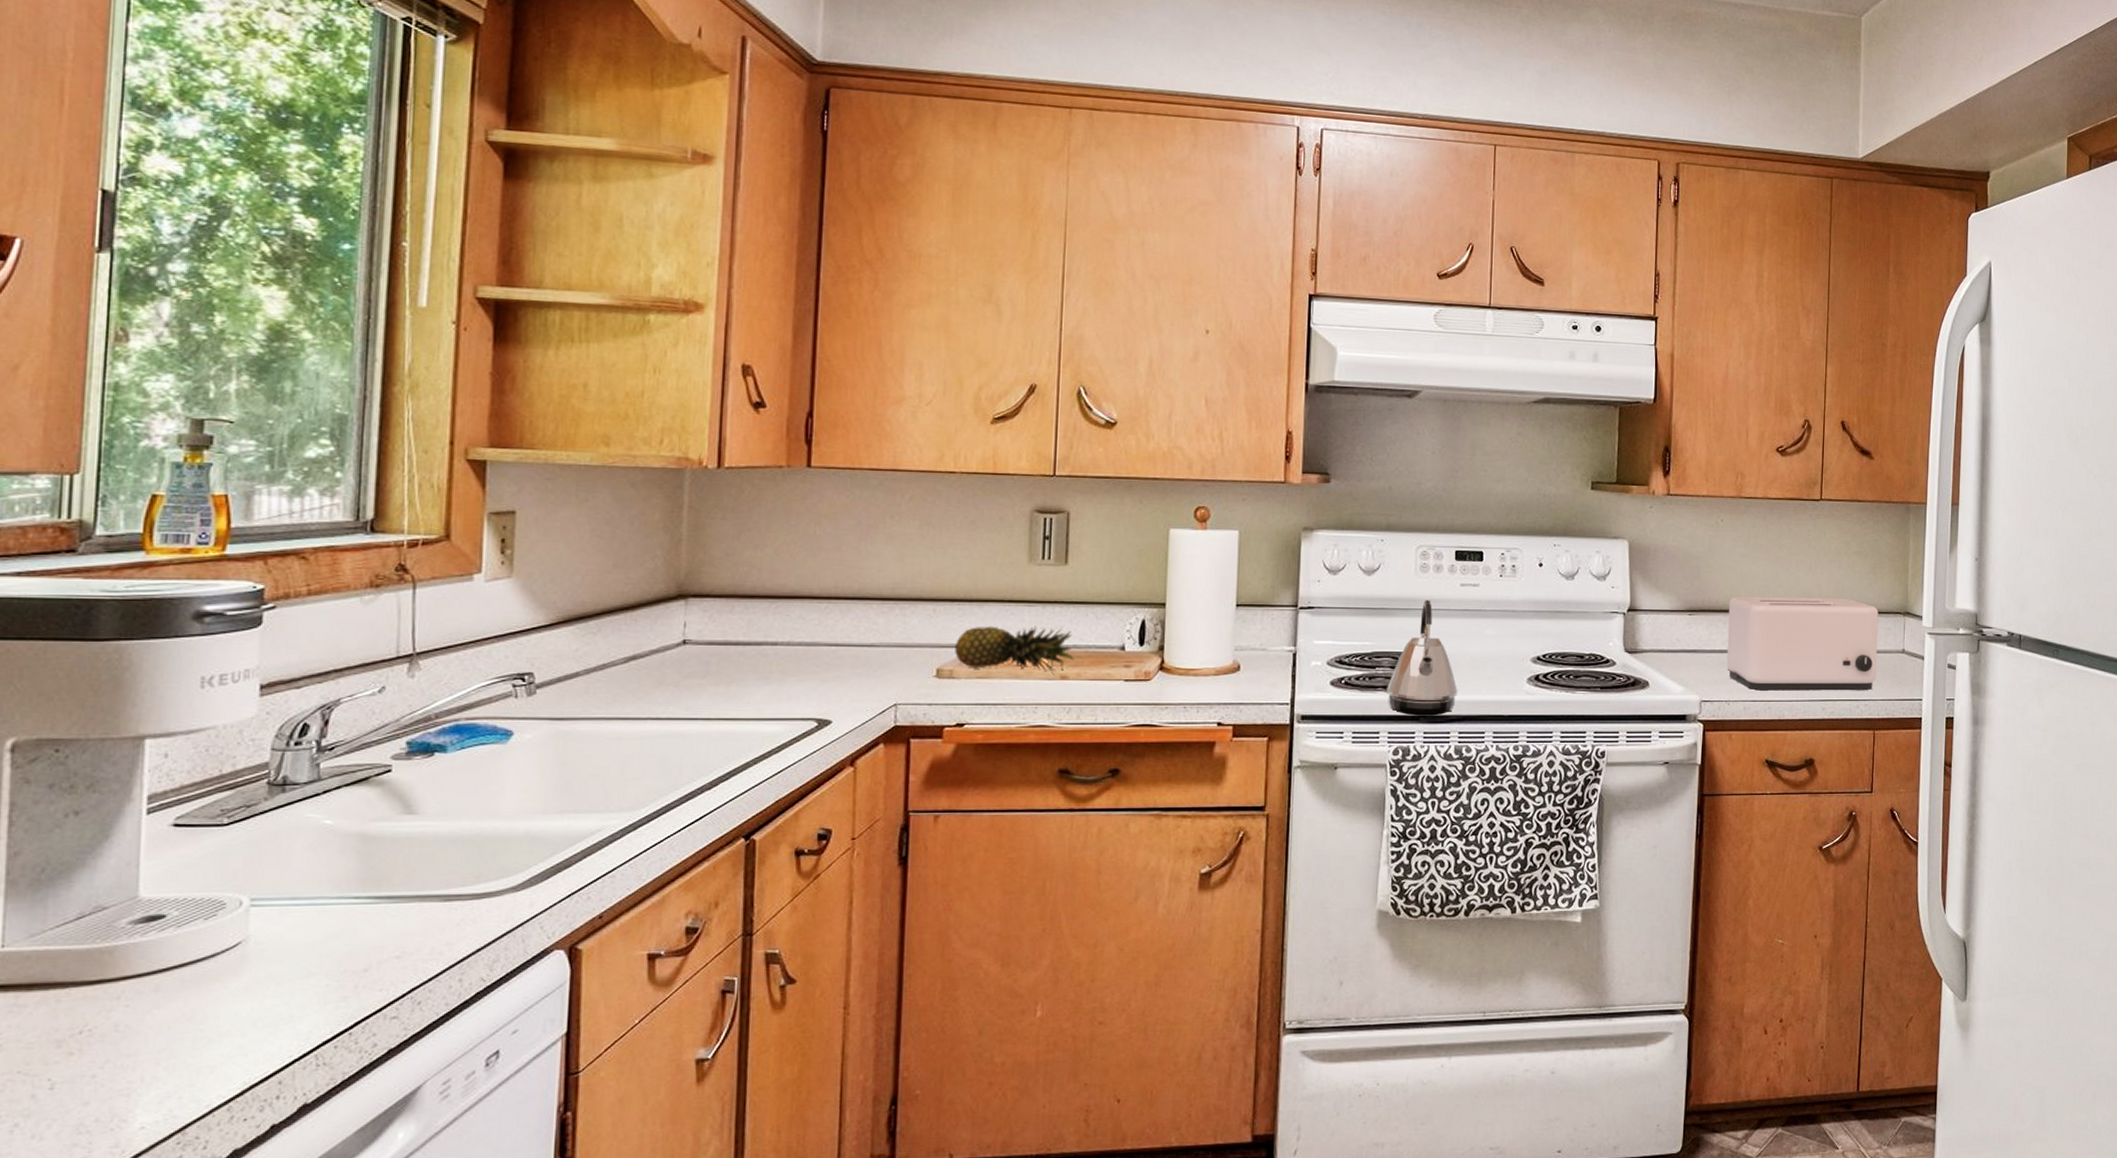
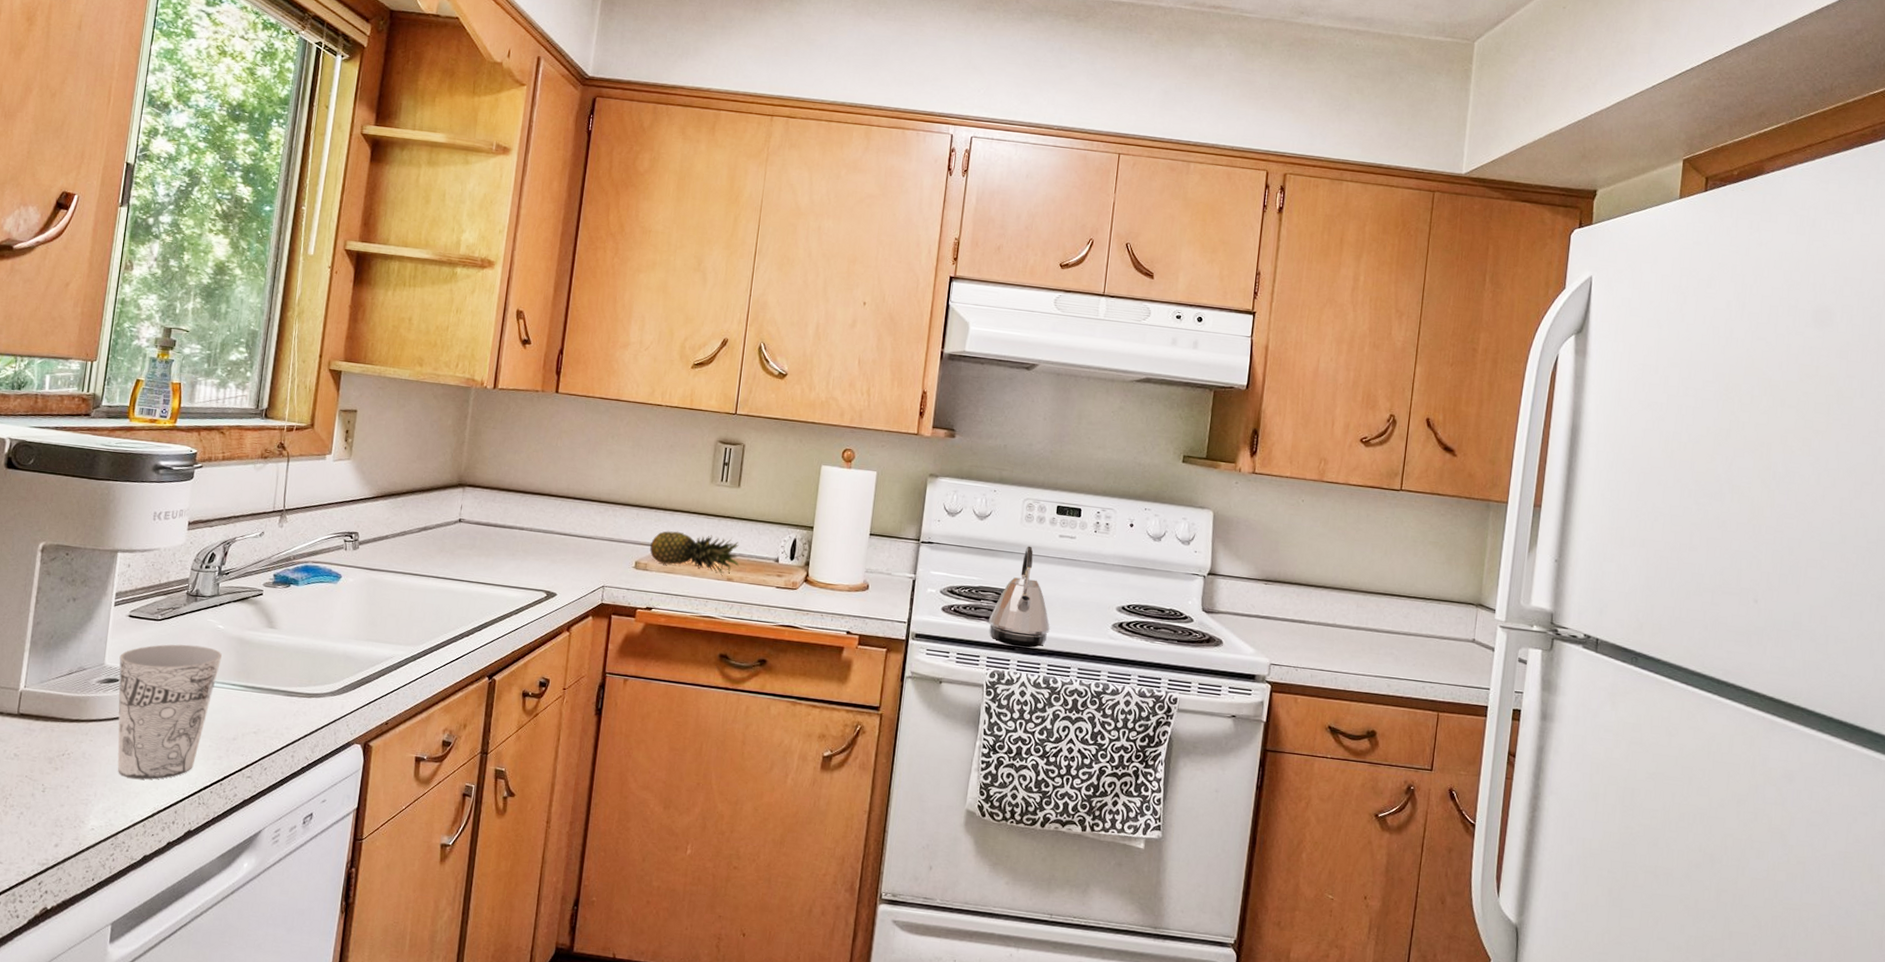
cup: none [163,852,334,1048] -> present [117,644,222,780]
toaster: present [1726,596,1879,691] -> none [1297,572,1451,674]

